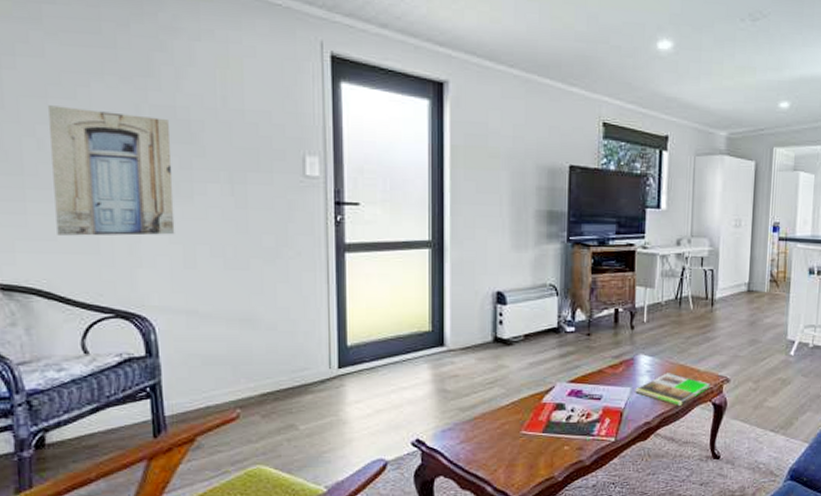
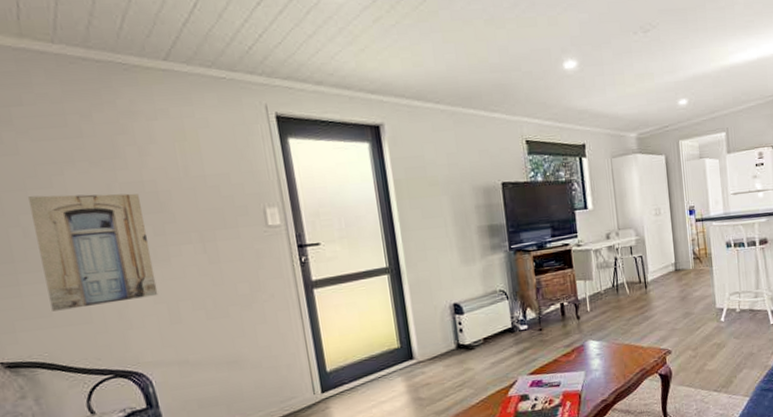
magazine: present [635,373,710,407] -> none [589,352,655,382]

